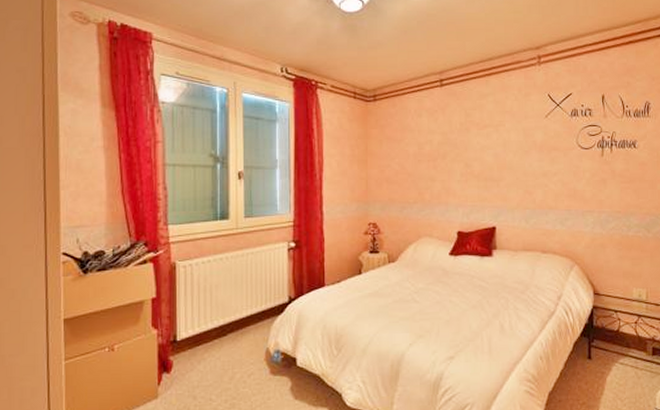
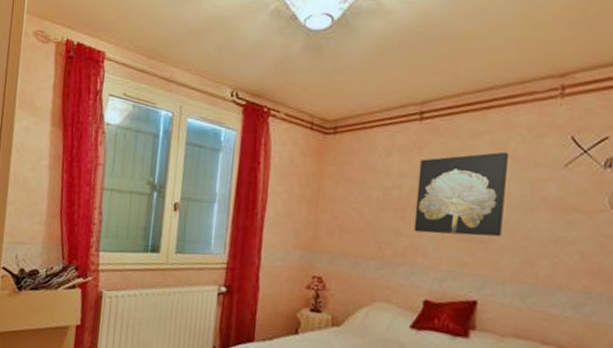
wall art: none [444,108,508,177] -> present [413,151,508,237]

